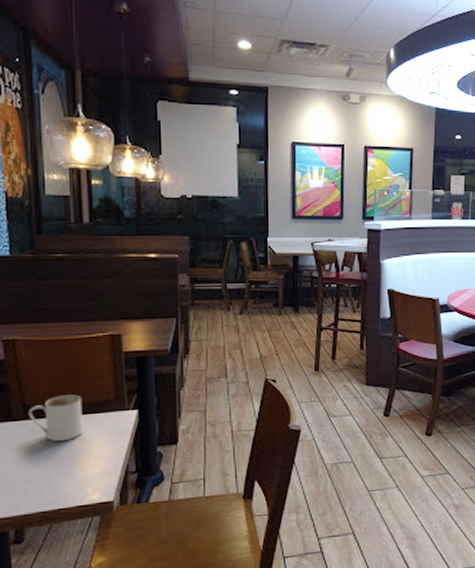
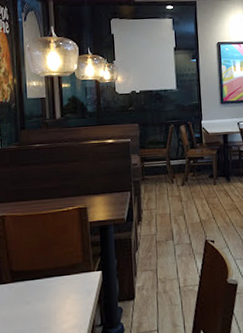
mug: present [28,394,83,442] -> none [14,260,58,301]

